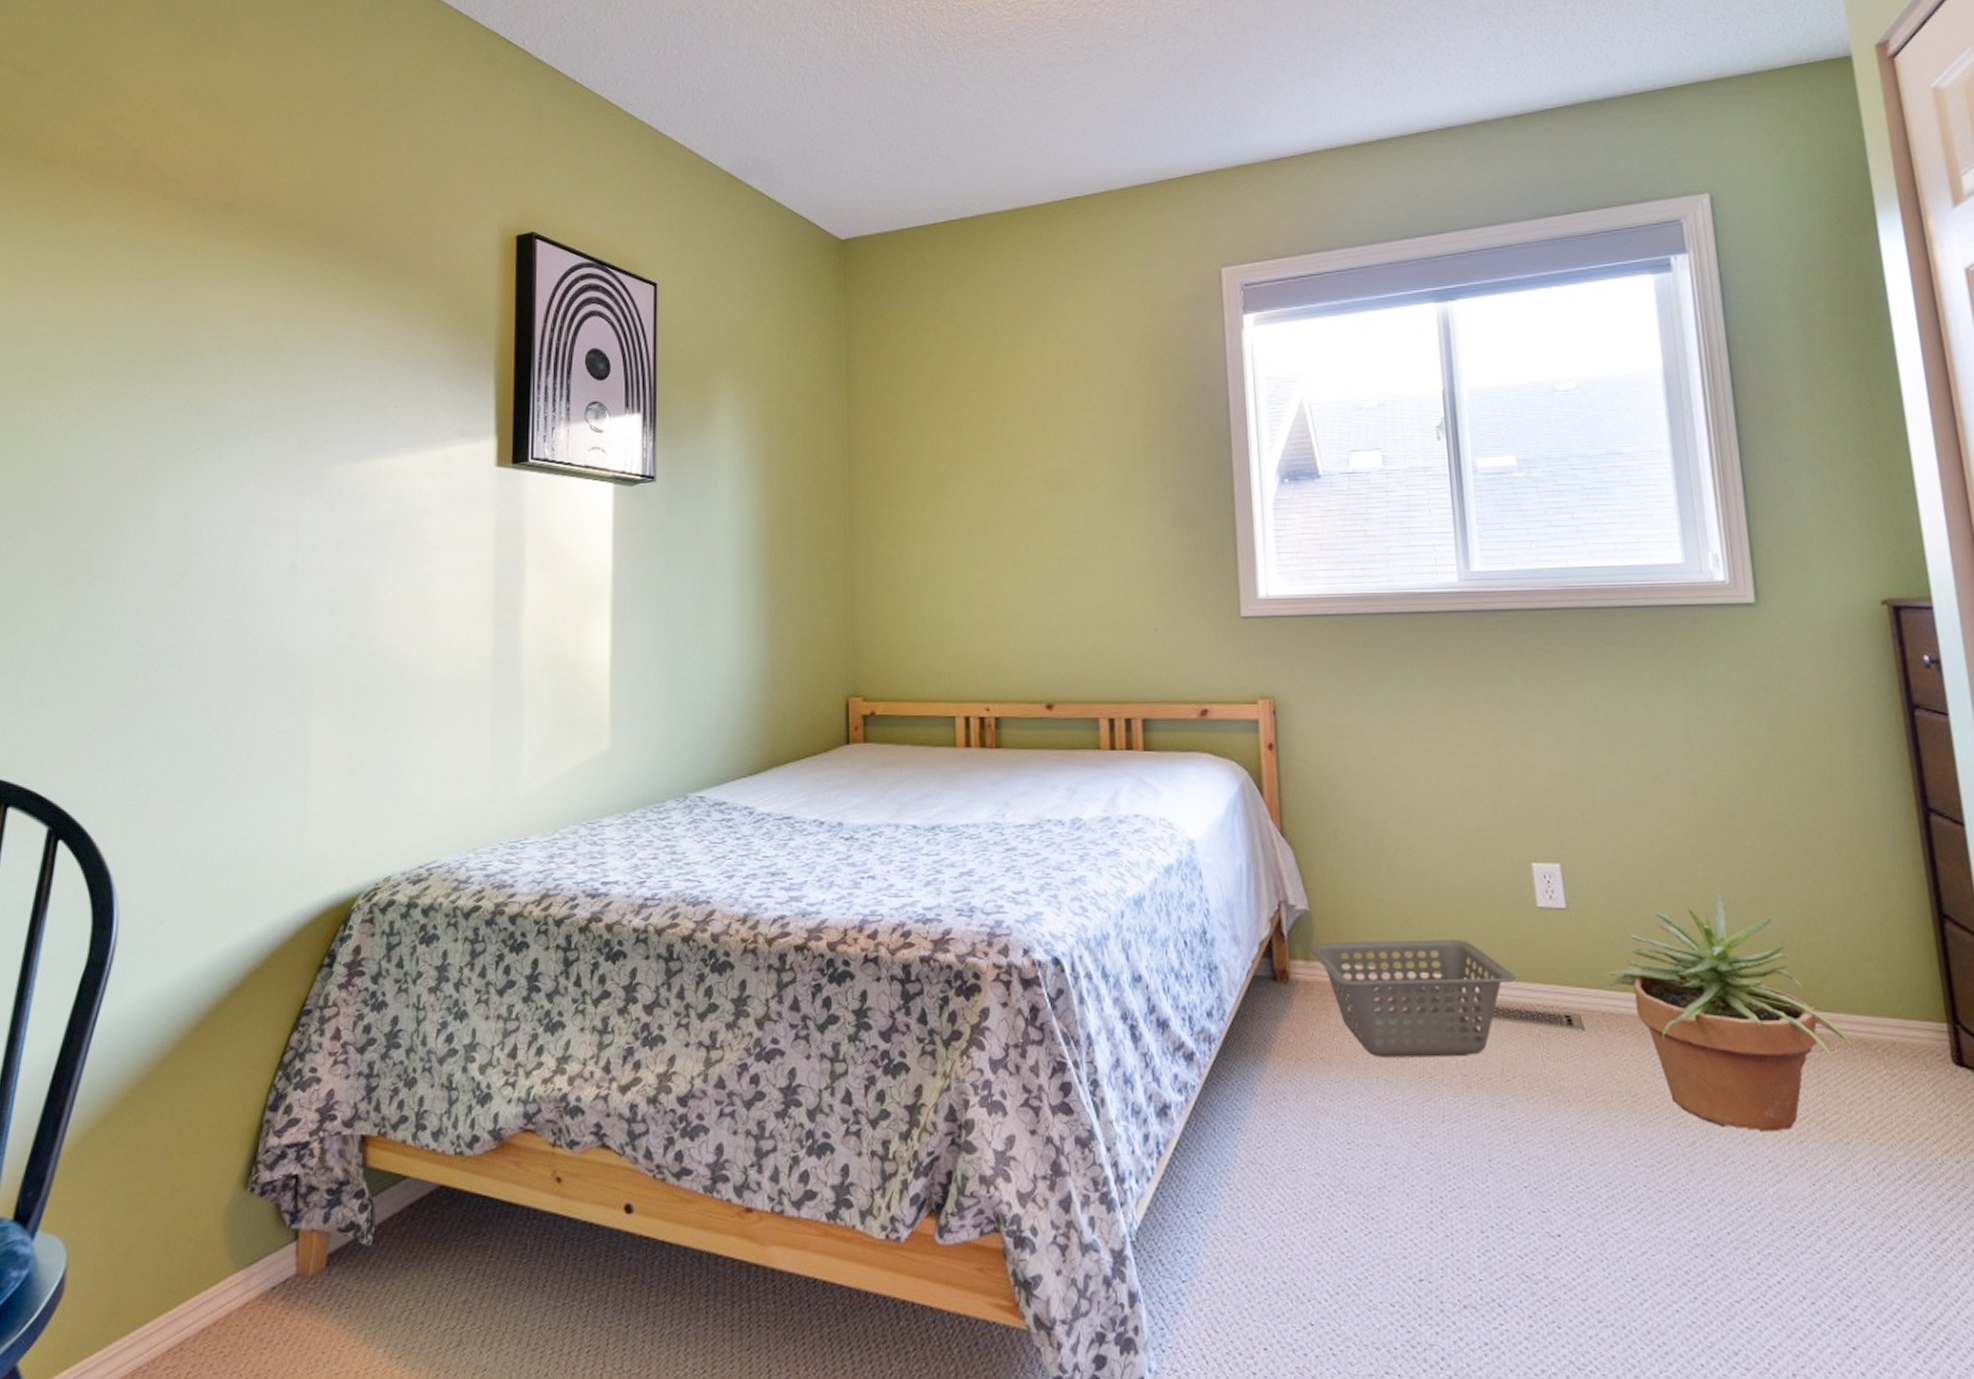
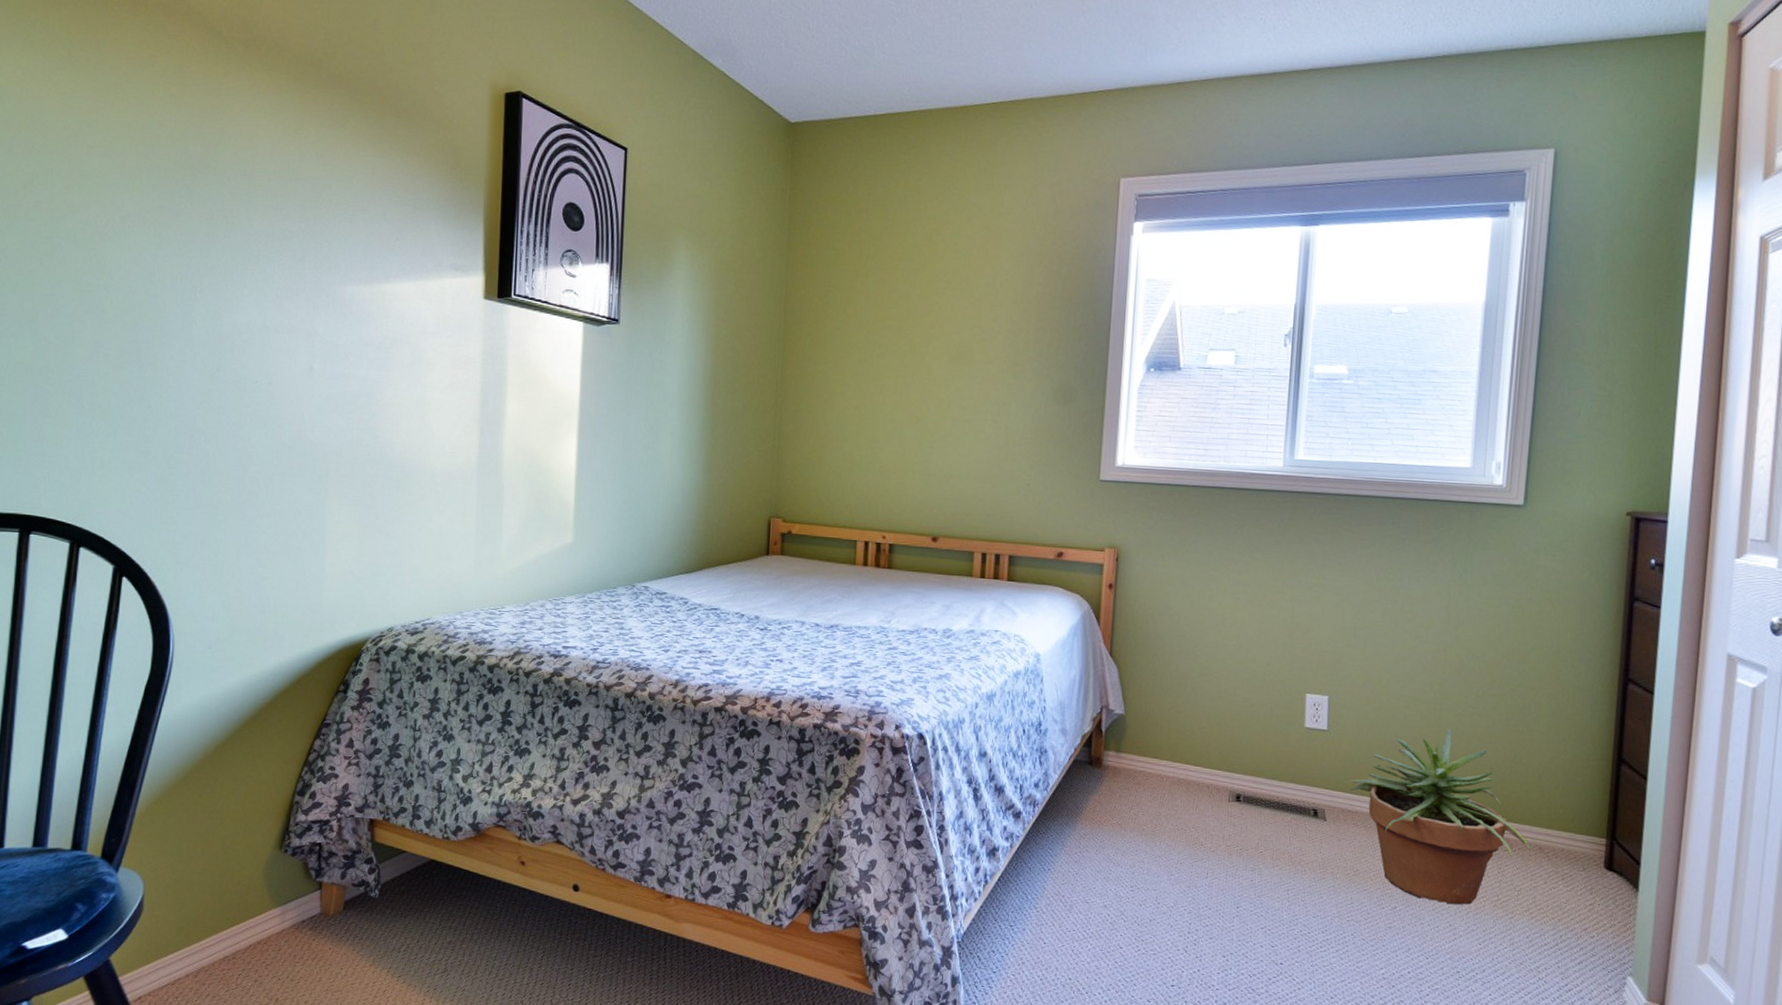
laundry basket: present [1308,938,1516,1058] -> none [1120,739,1279,833]

